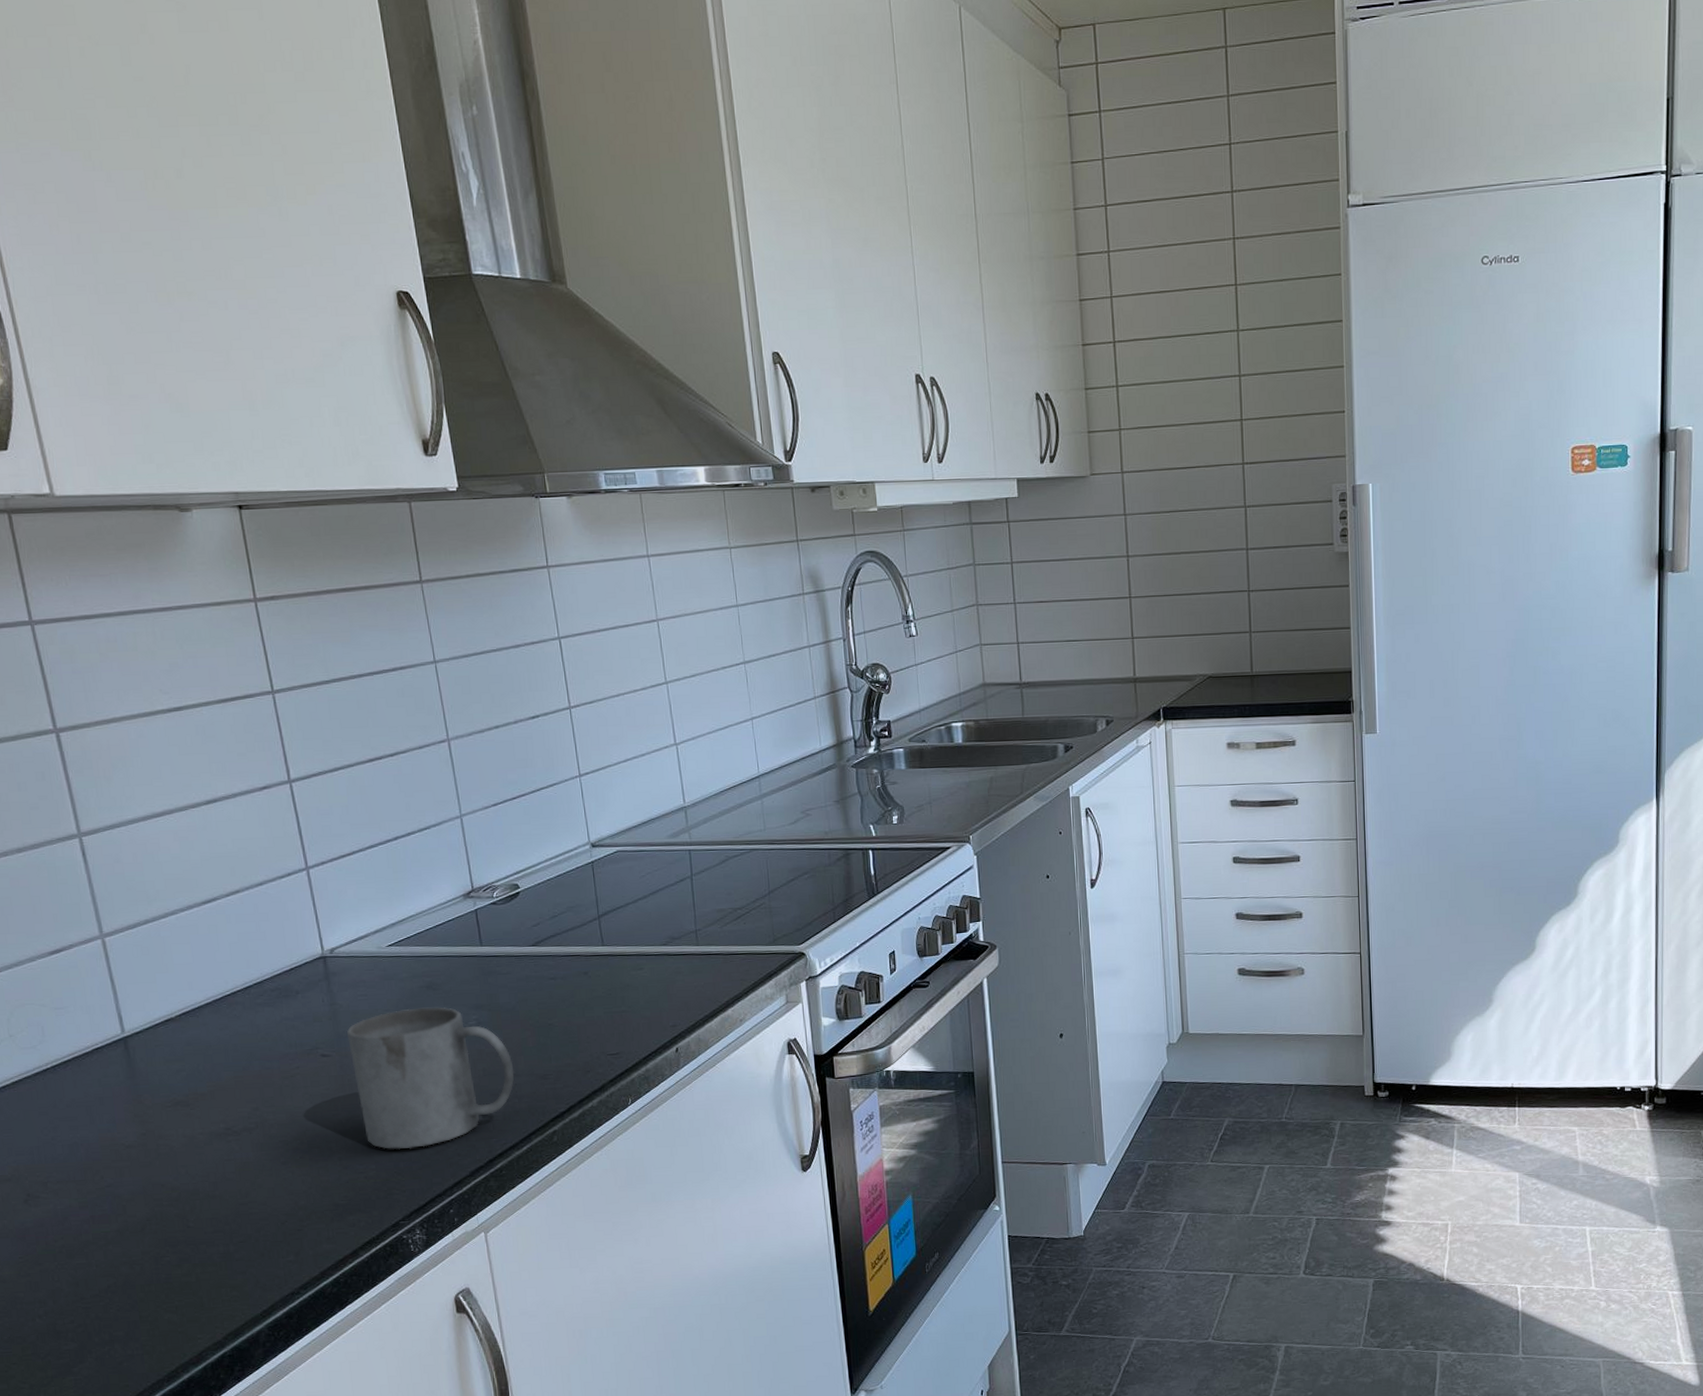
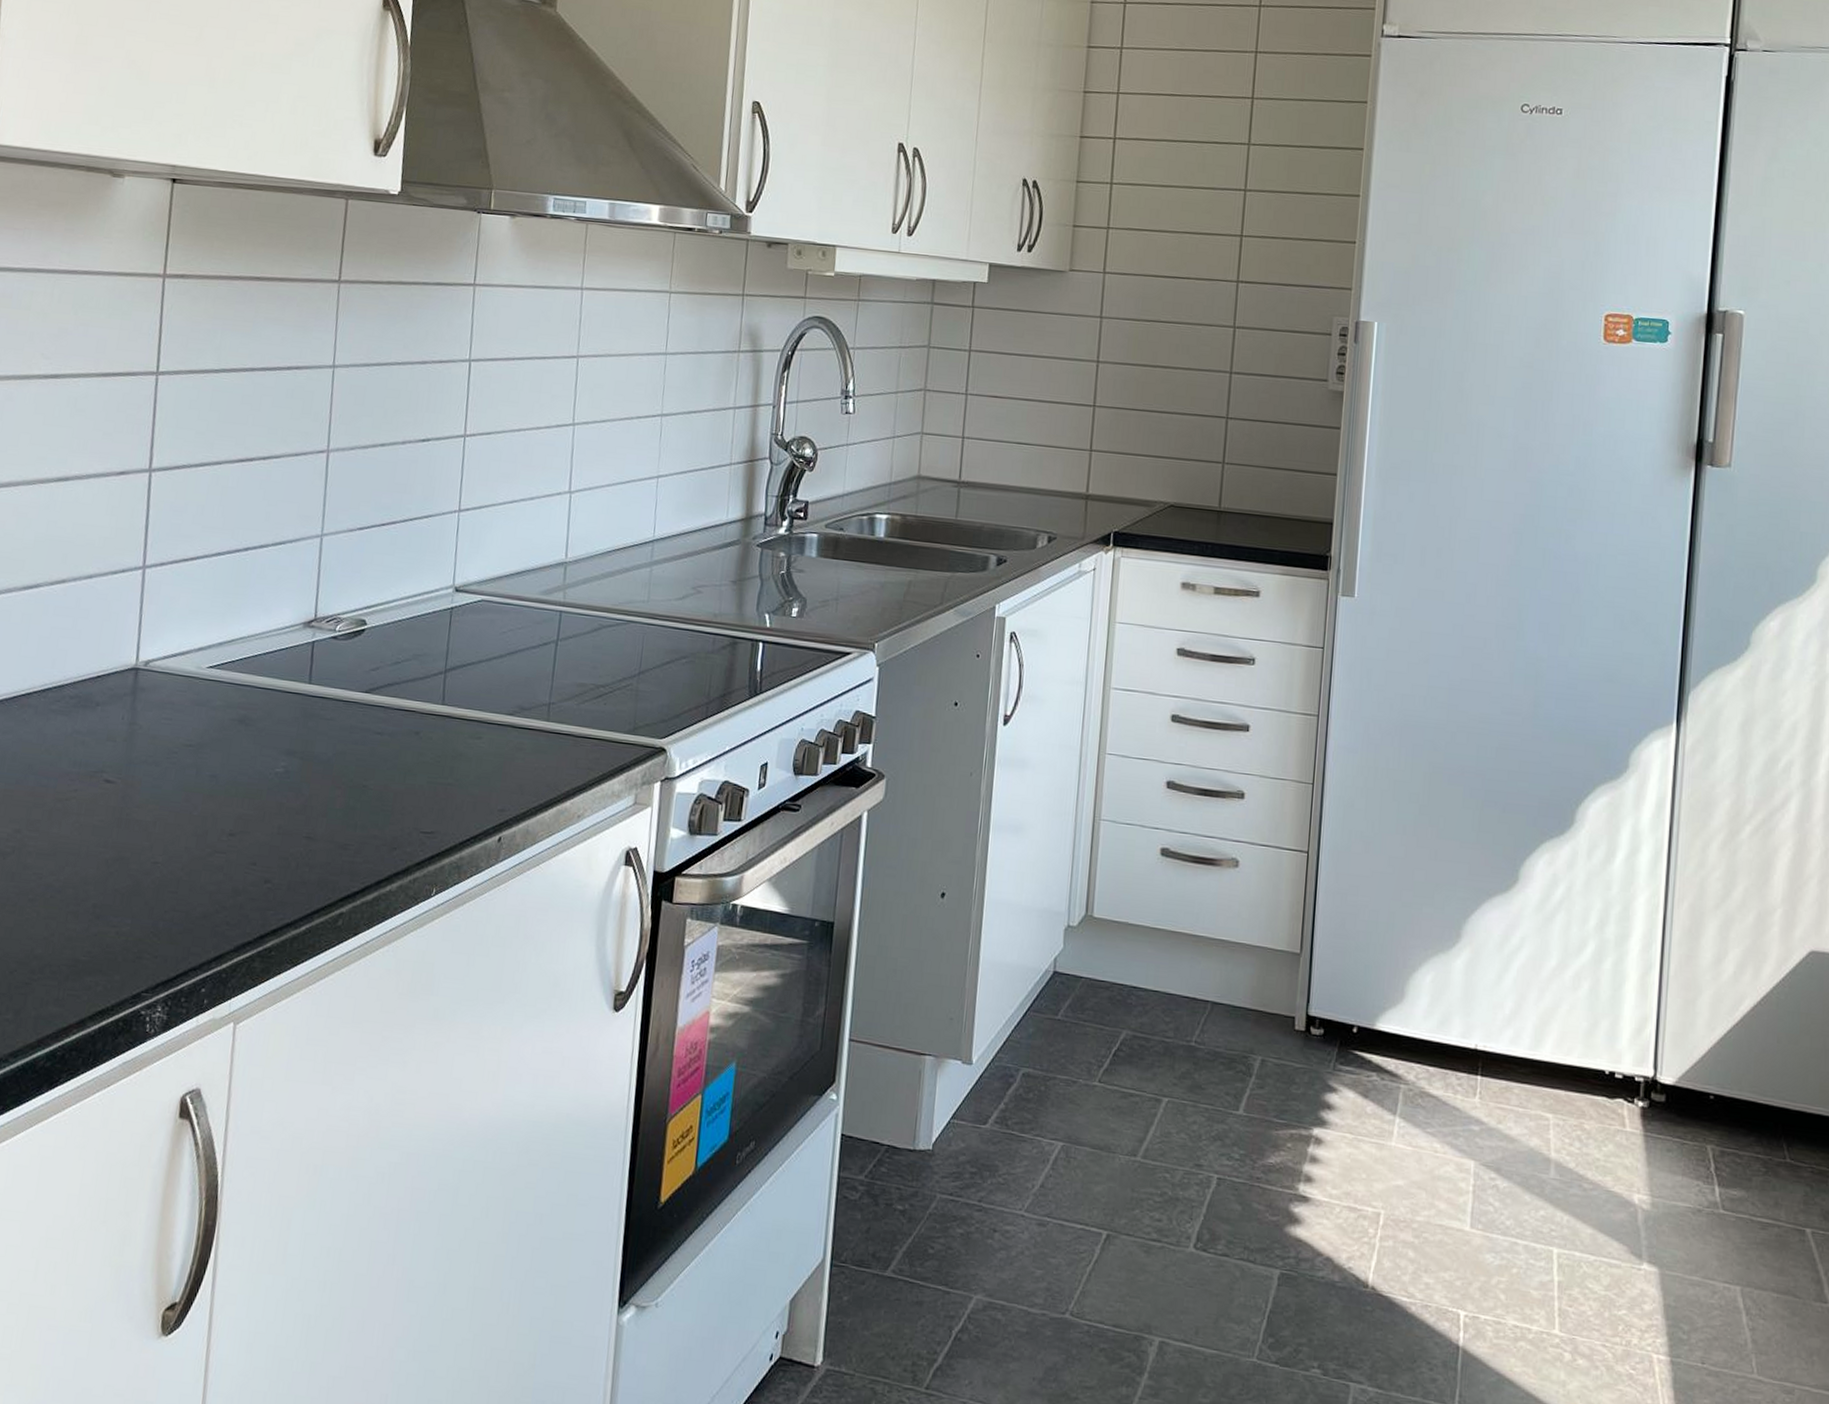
mug: present [347,1007,515,1150] -> none [130,742,313,908]

